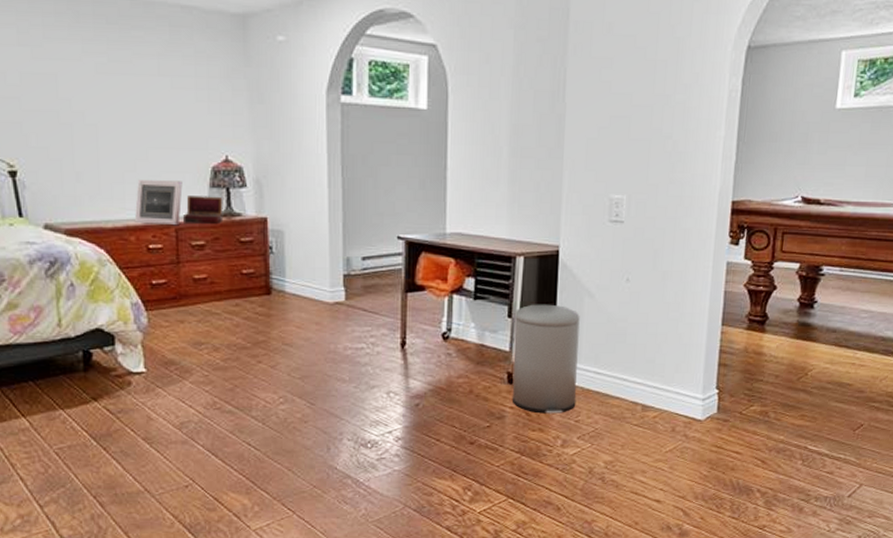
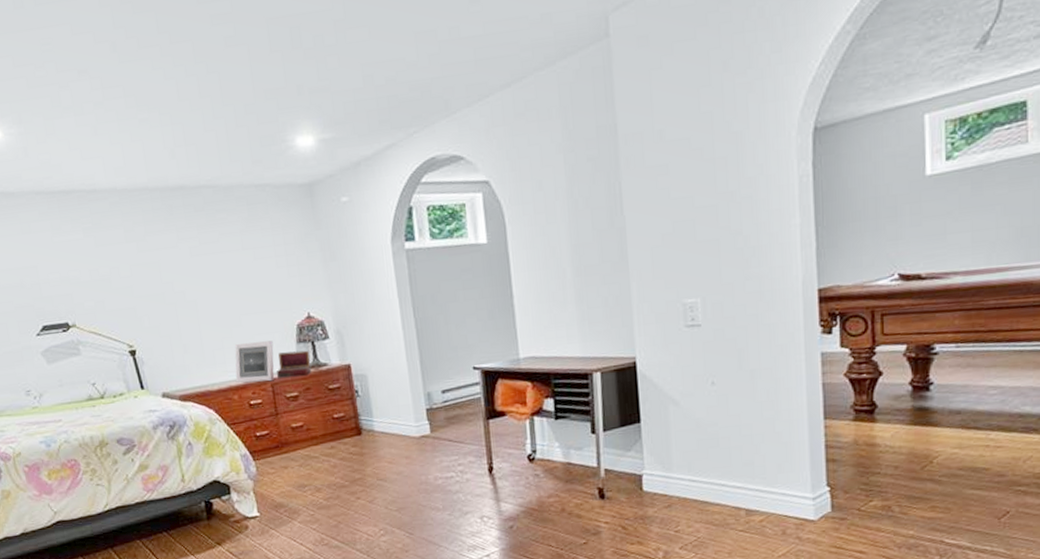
pedal bin: present [512,304,580,414] -> none [597,416,674,526]

